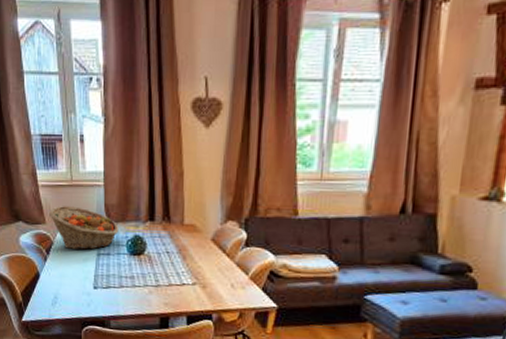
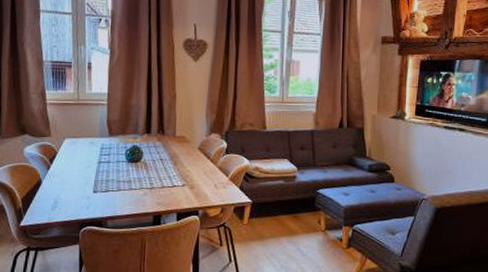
fruit basket: present [49,206,119,250] -> none [55,121,119,159]

